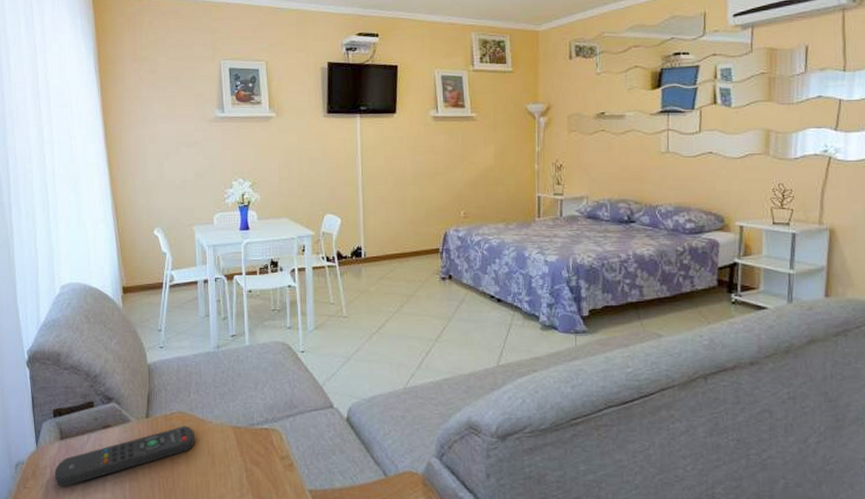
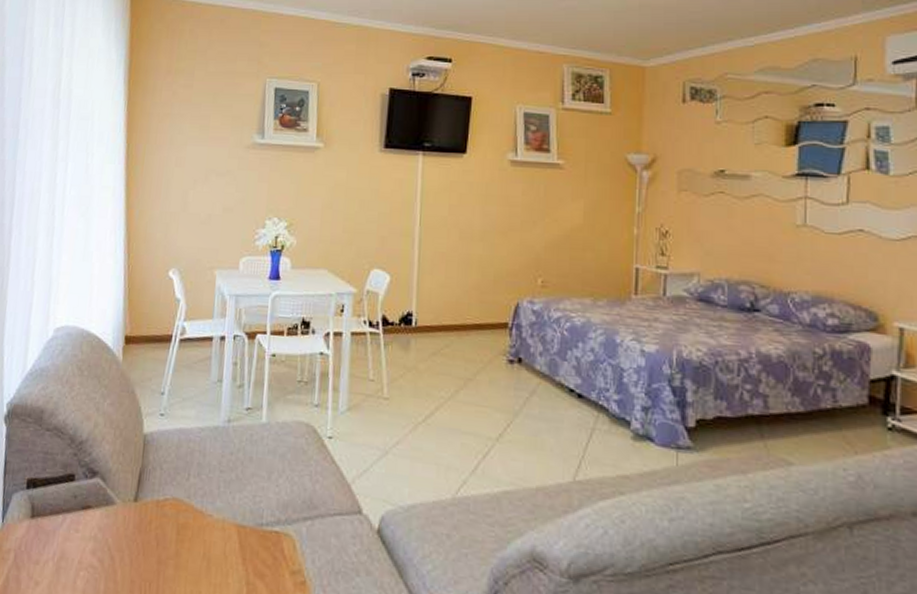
remote control: present [54,425,195,488] -> none [18,516,190,580]

